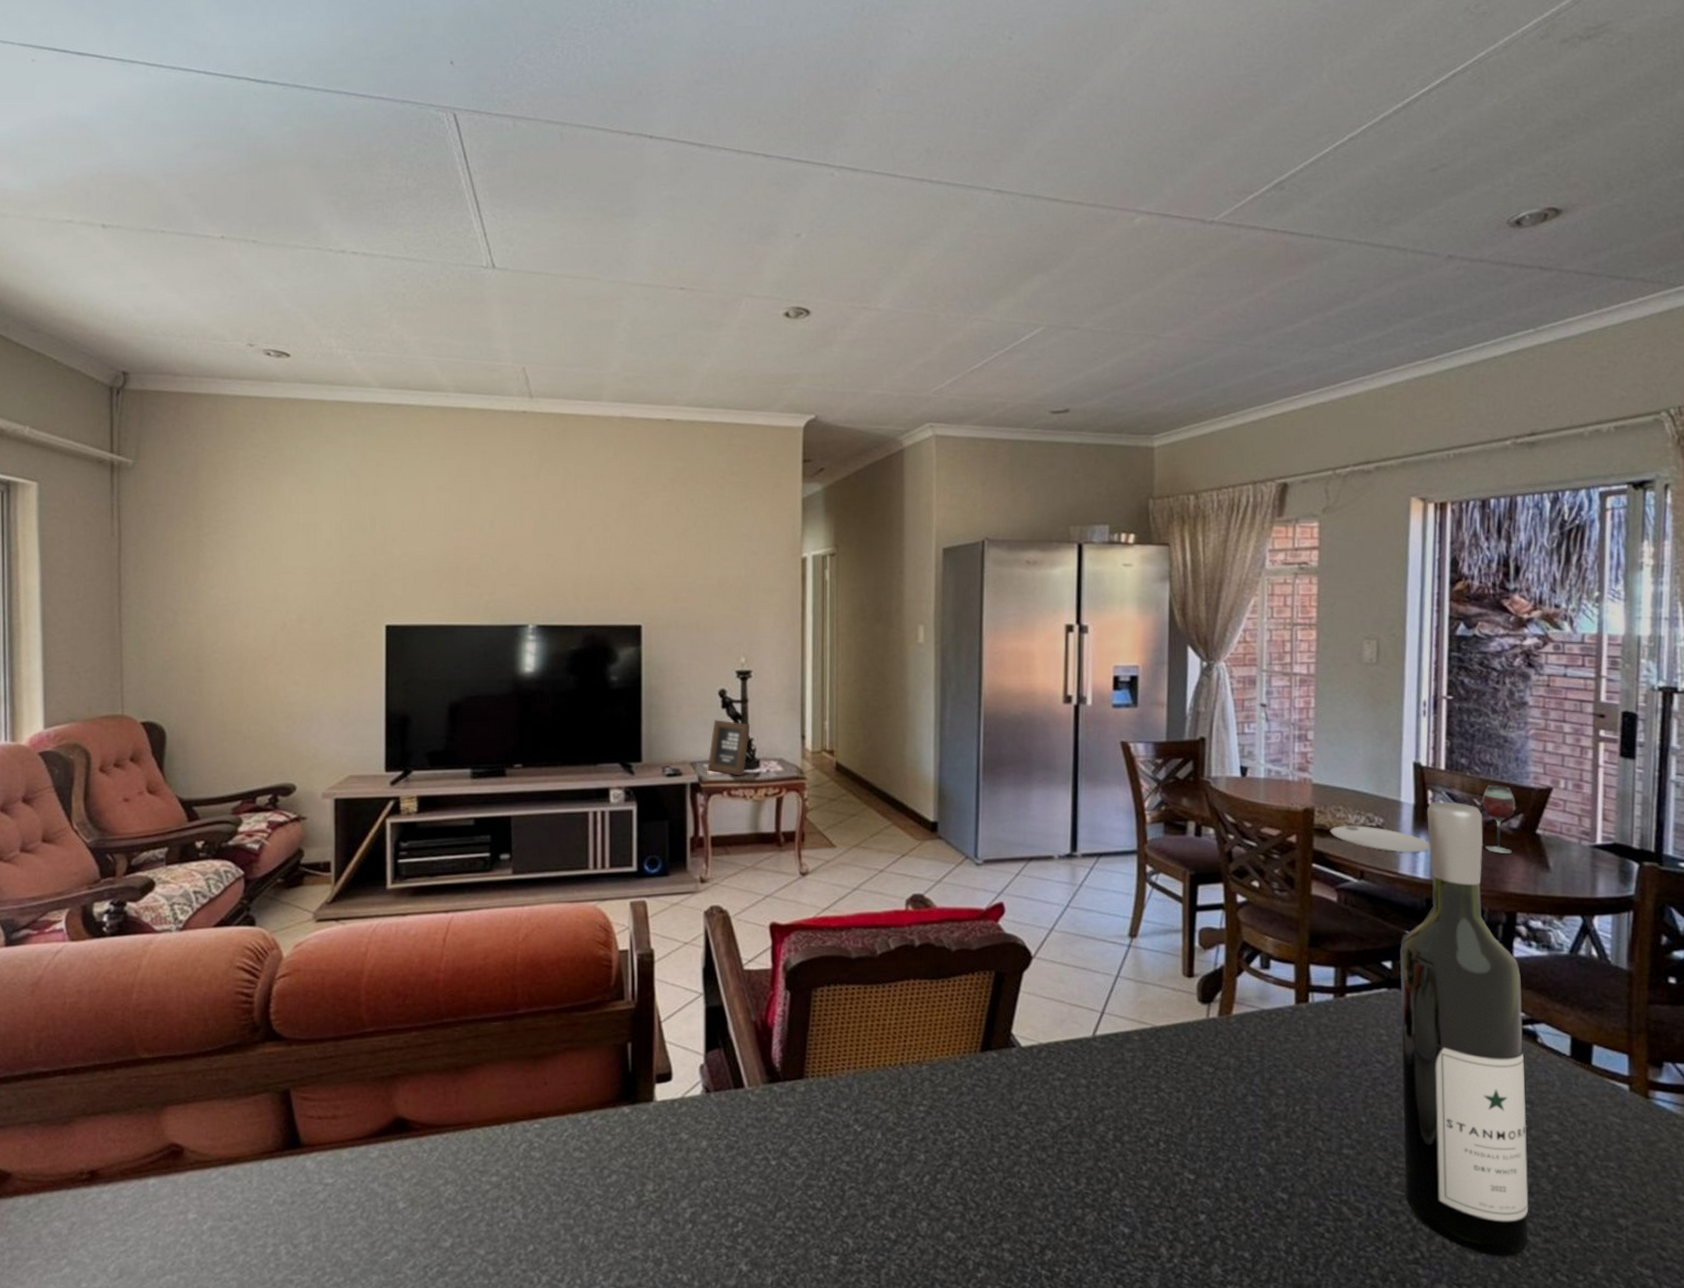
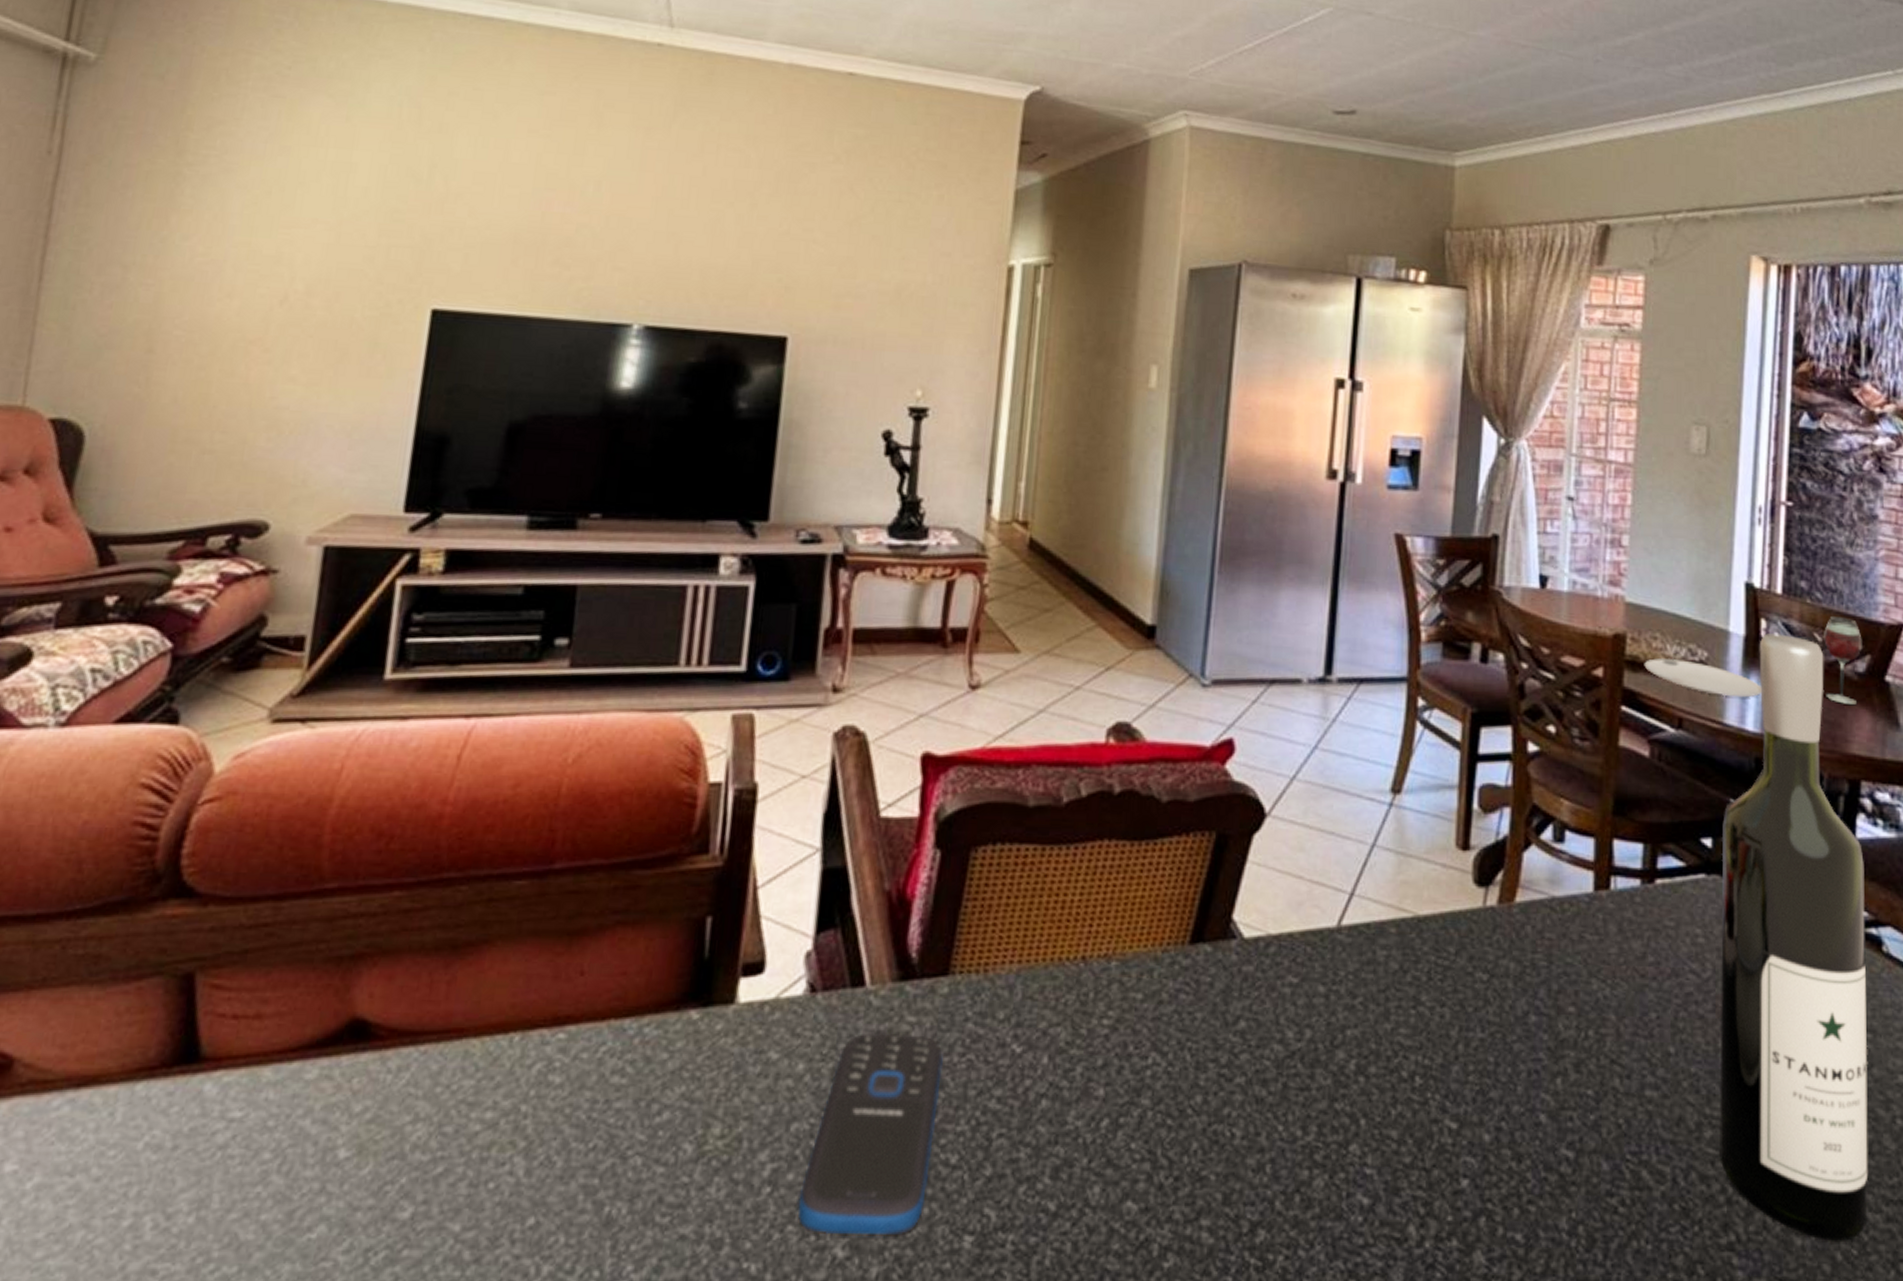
picture frame: present [707,720,751,776] -> none [856,470,921,549]
mobile phone: none [712,1119,805,1256] -> present [797,1032,943,1236]

